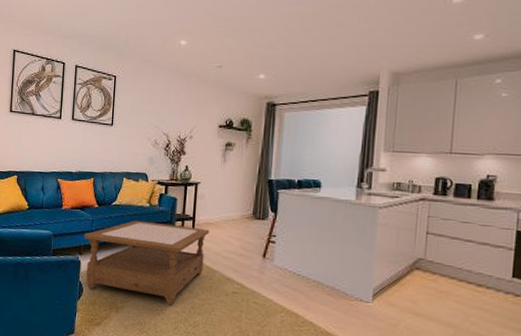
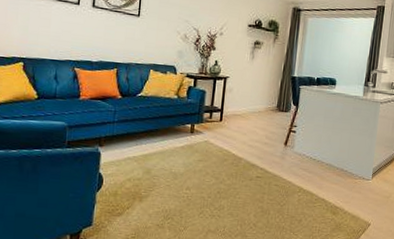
coffee table: present [84,220,210,305] -> none [105,111,237,192]

